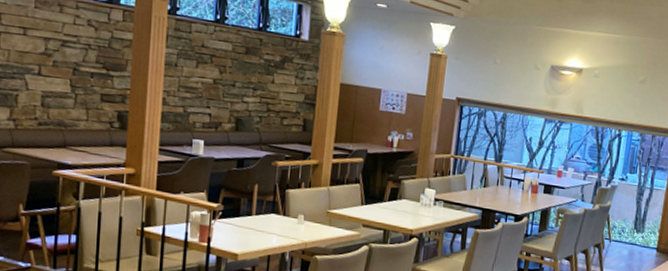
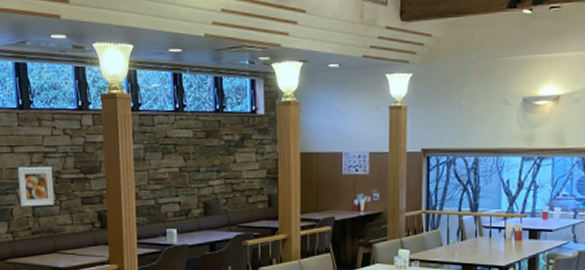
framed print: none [28,51,71,98] -> present [17,166,55,207]

